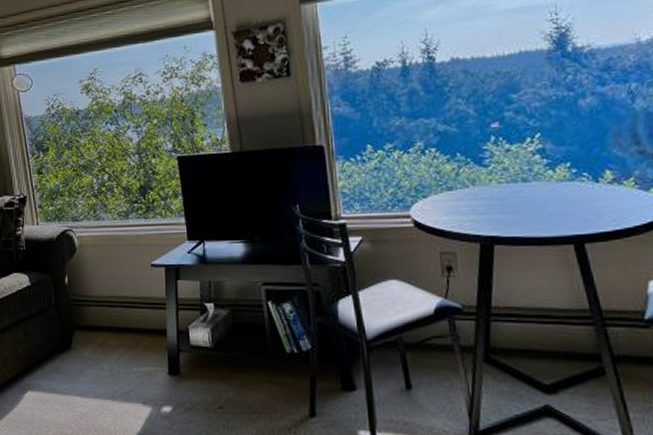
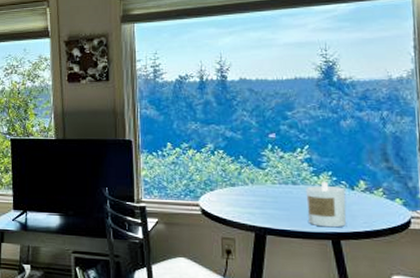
candle: none [539,174,592,230] -> present [306,181,347,228]

